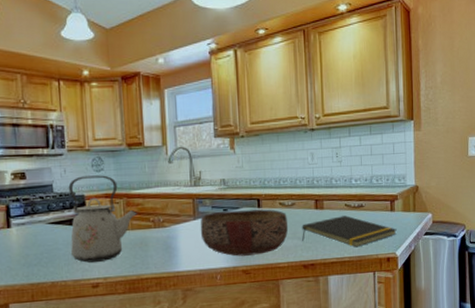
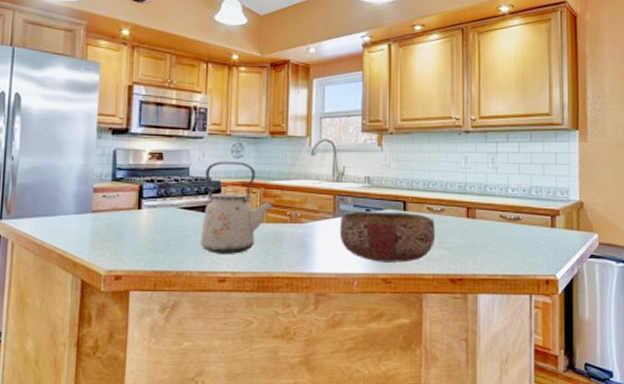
notepad: present [302,215,397,248] -> none [450,228,558,265]

